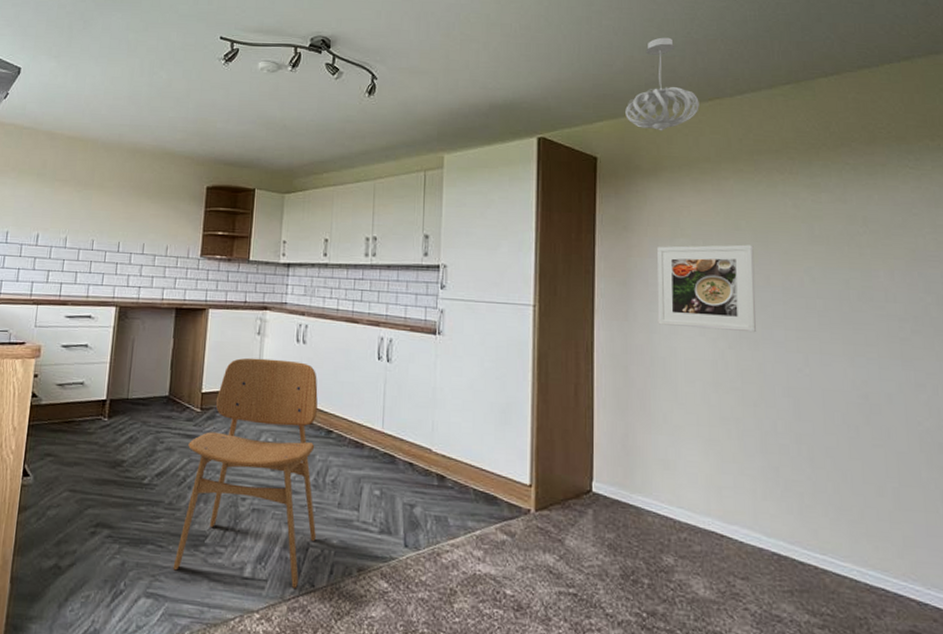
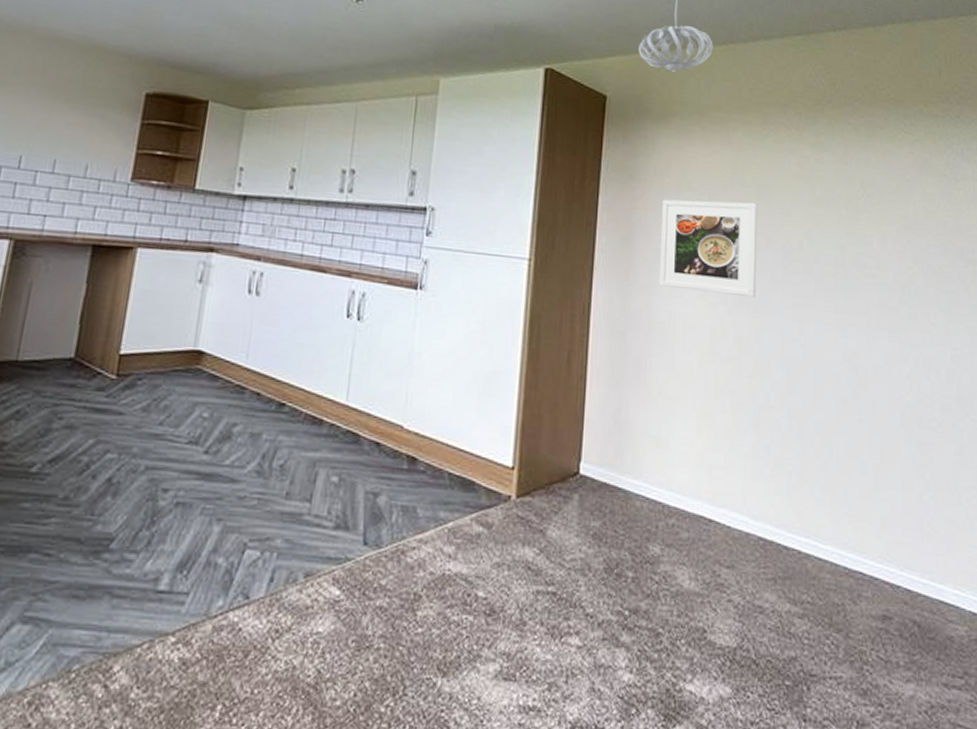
dining chair: present [173,357,318,588] -> none [63,311,271,602]

